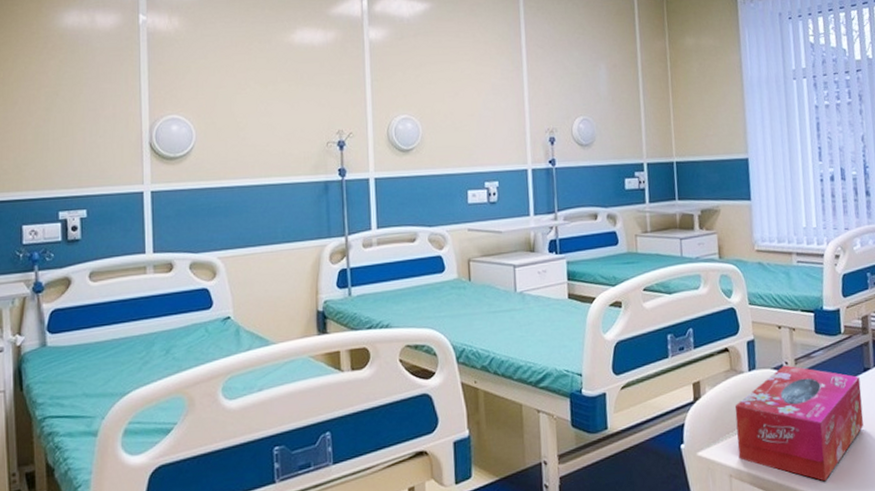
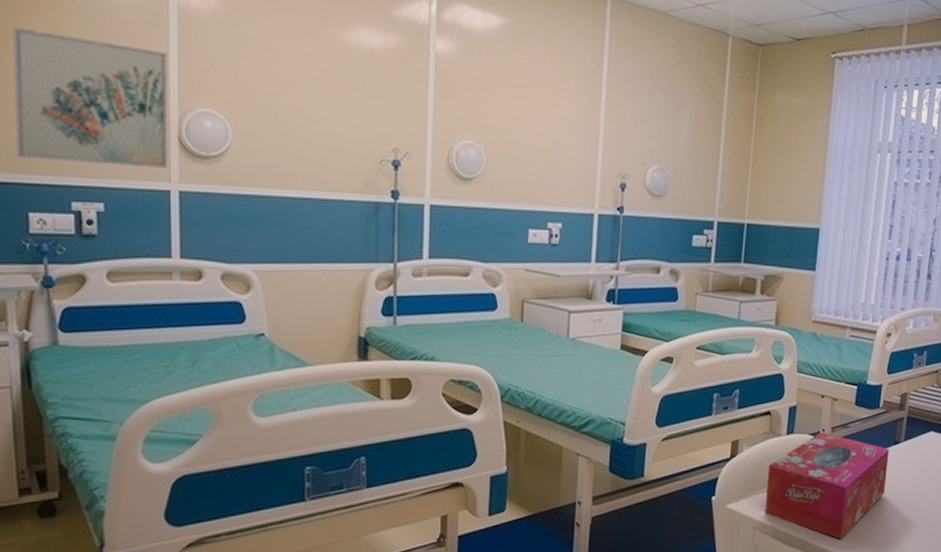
wall art: none [12,66,141,177] -> present [13,27,168,169]

